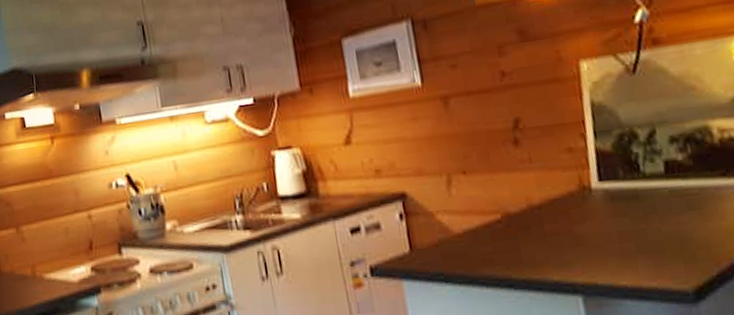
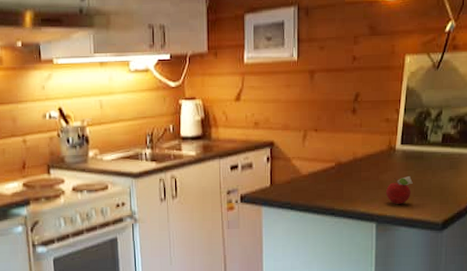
fruit: none [588,224,631,267] -> present [386,175,413,204]

